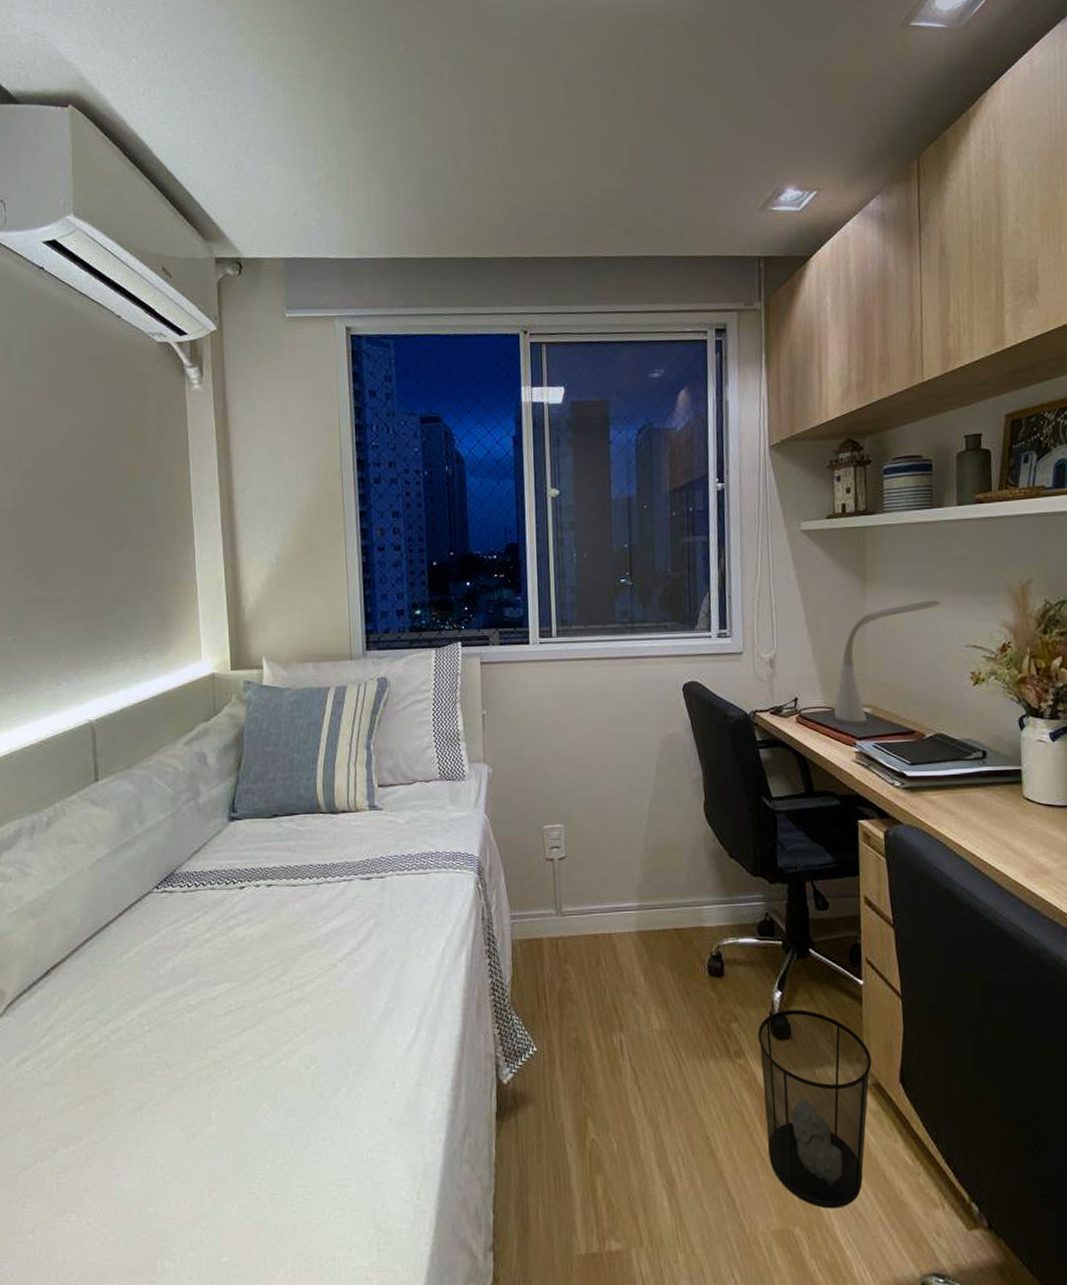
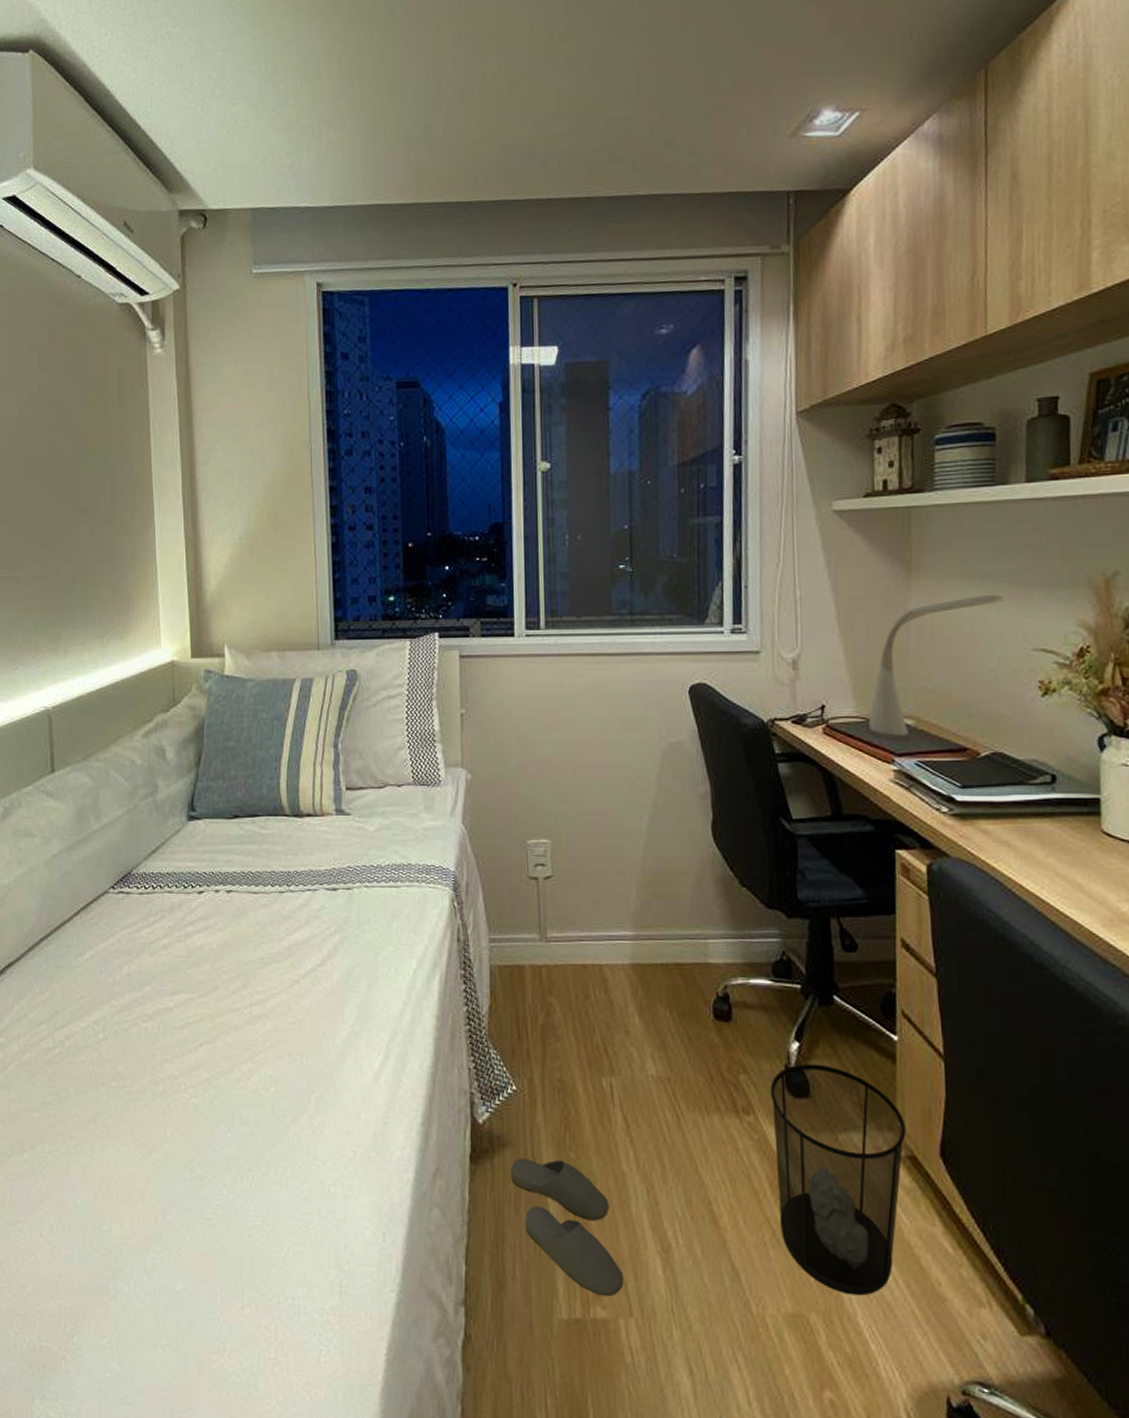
slippers: none [533,1111,635,1230] -> present [511,1158,624,1297]

